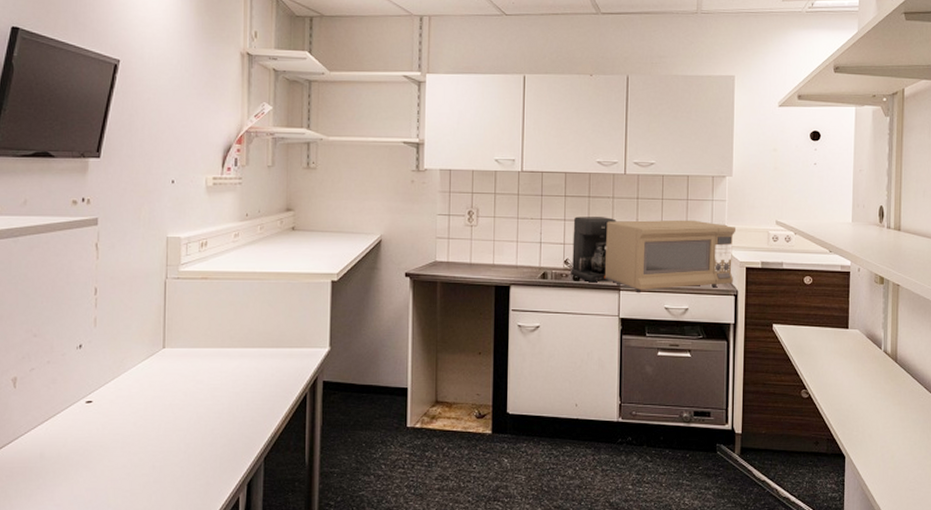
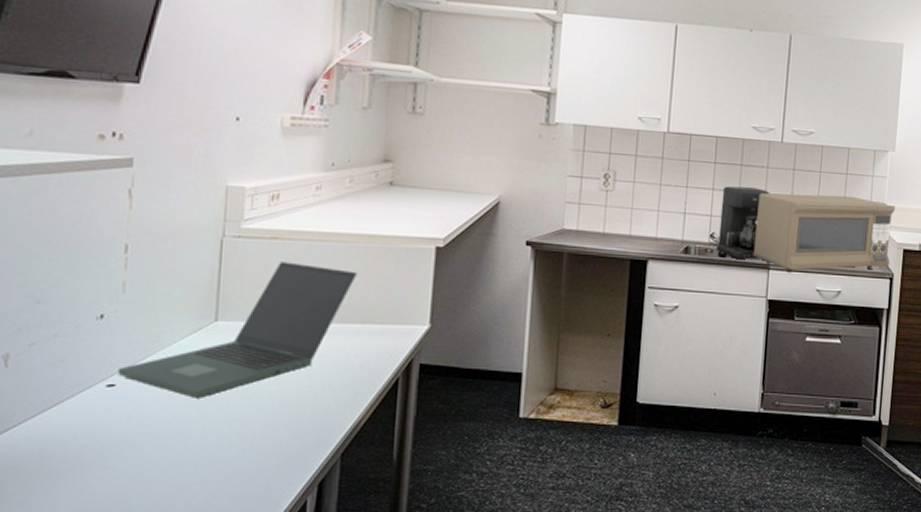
laptop: none [93,298,270,412] -> present [117,262,357,398]

